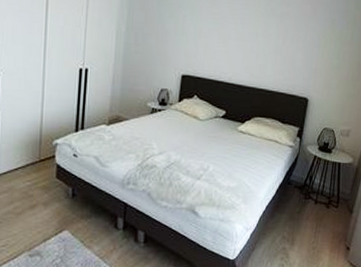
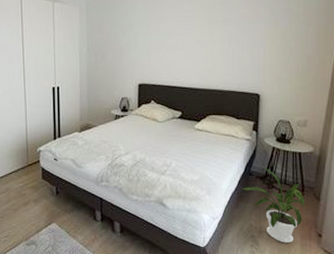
house plant: none [278,177,339,256] -> present [241,168,305,243]

